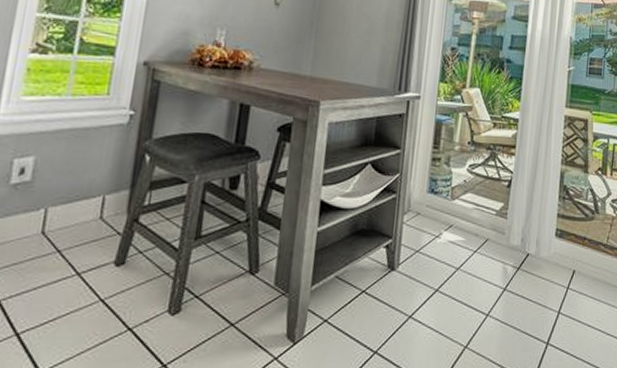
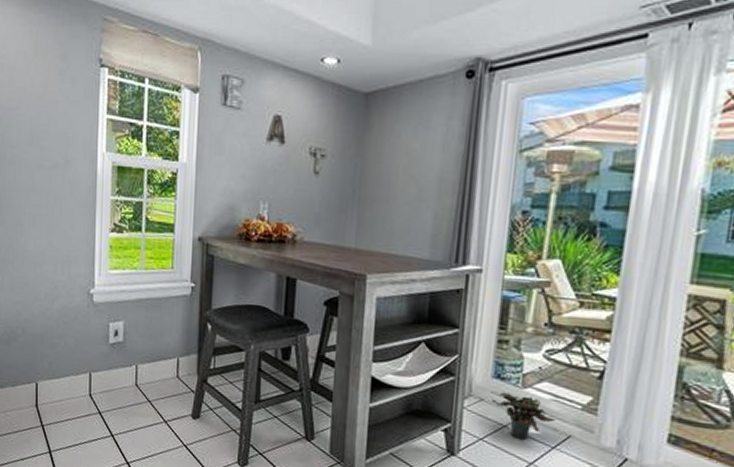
potted plant: none [426,205,477,248] -> present [491,392,557,441]

